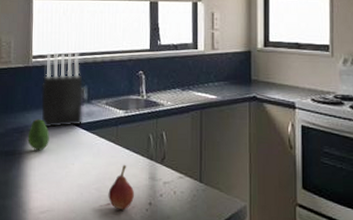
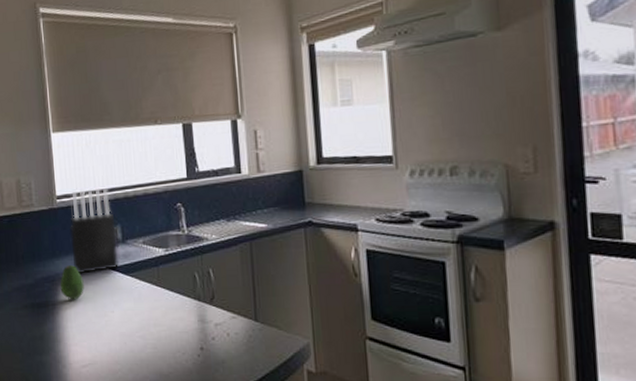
fruit: present [108,164,135,210] -> none [154,307,184,357]

